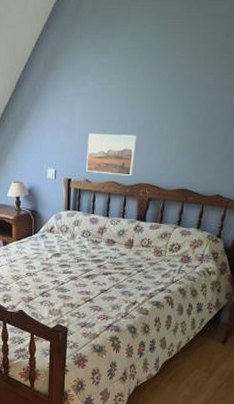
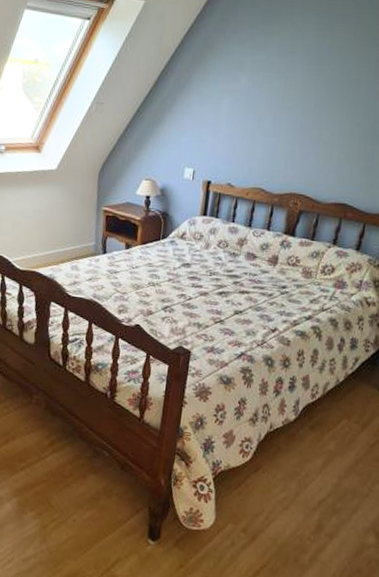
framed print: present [86,133,137,176] -> none [229,133,292,183]

